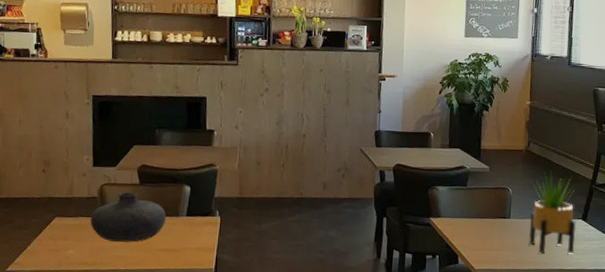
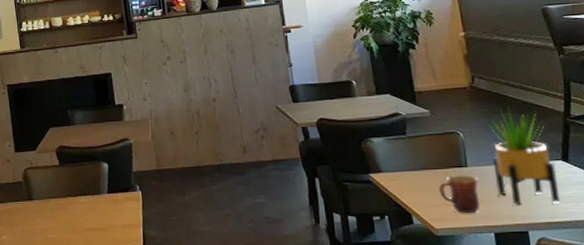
vase: present [90,192,167,242] -> none [18,173,89,224]
mug: none [484,225,516,258] -> present [439,175,480,214]

